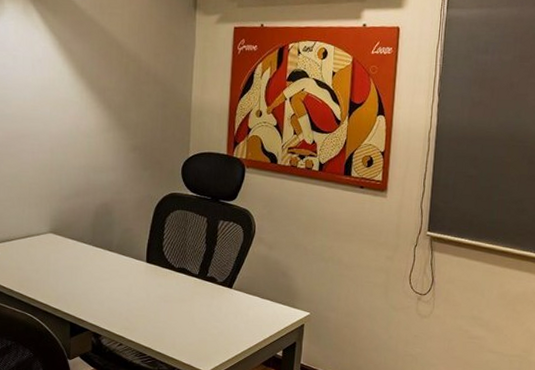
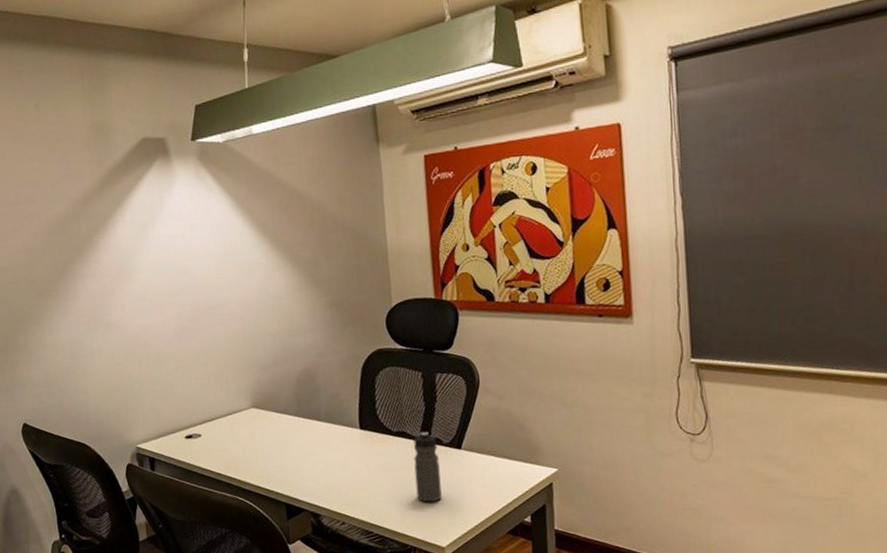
water bottle: none [189,270,212,332] -> present [413,431,442,502]

